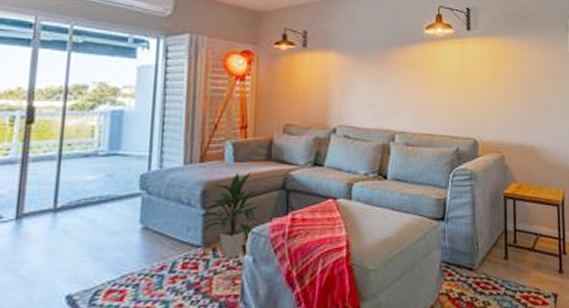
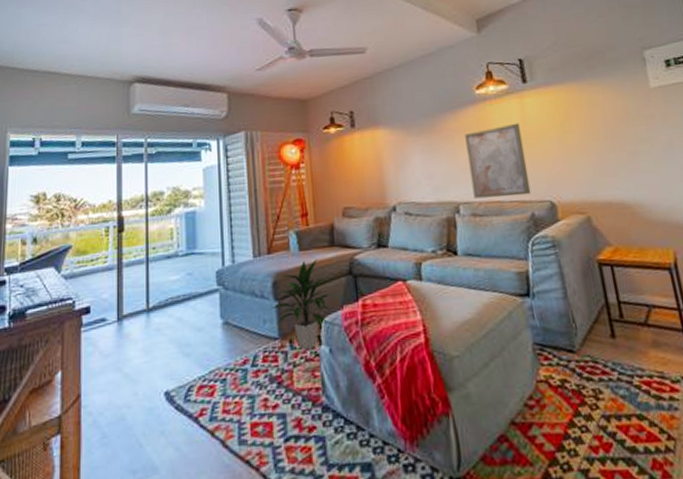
wall art: none [409,65,459,131] -> present [465,123,531,199]

